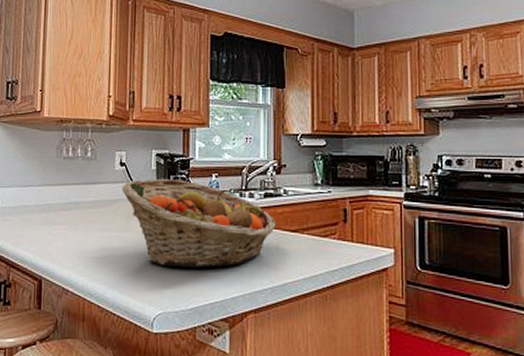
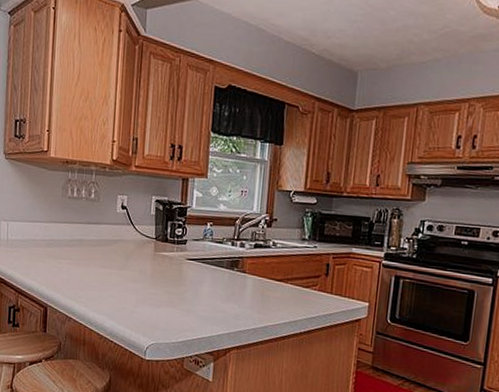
fruit basket: present [122,178,276,268] -> none [122,223,263,308]

